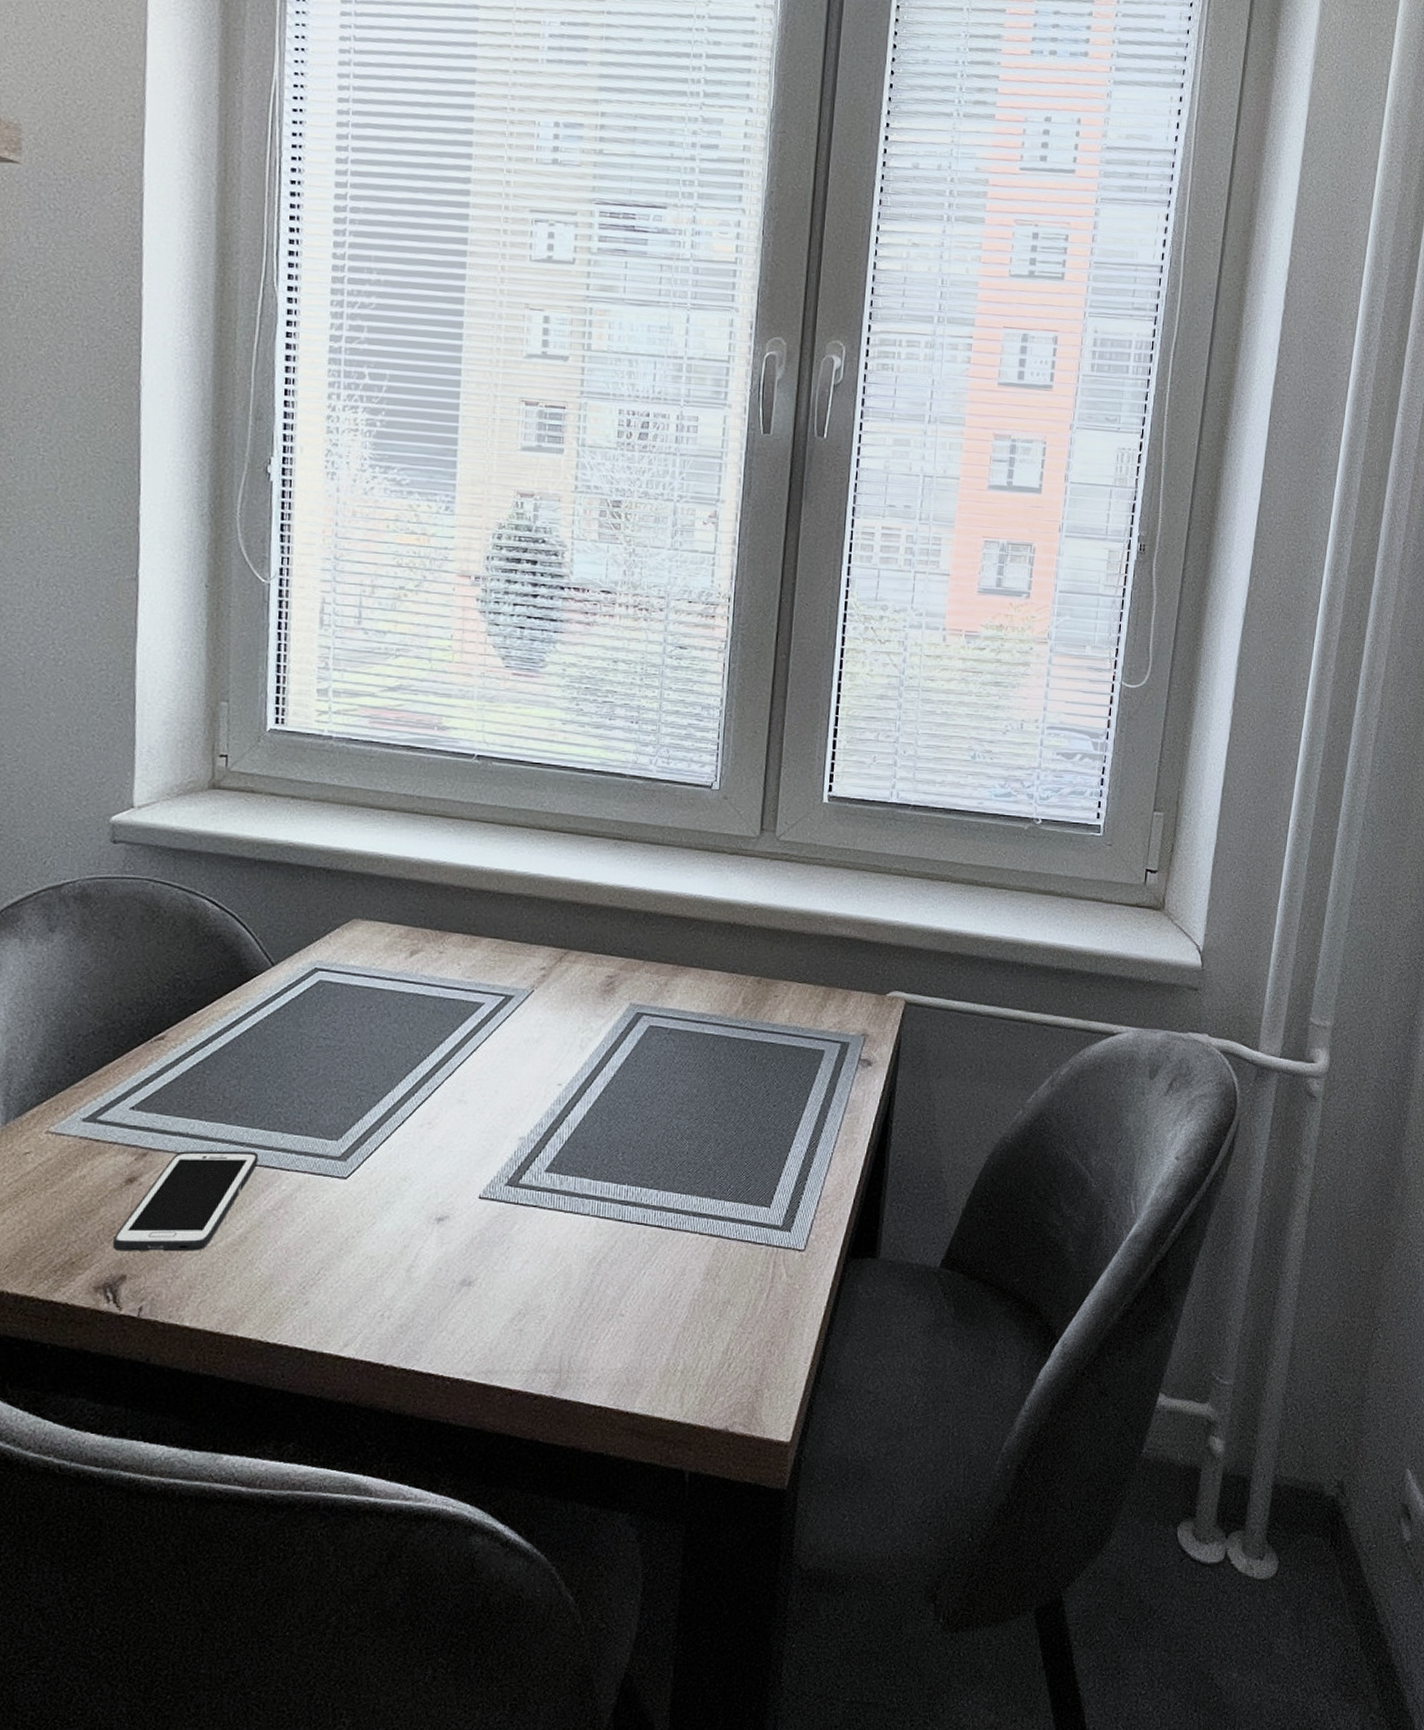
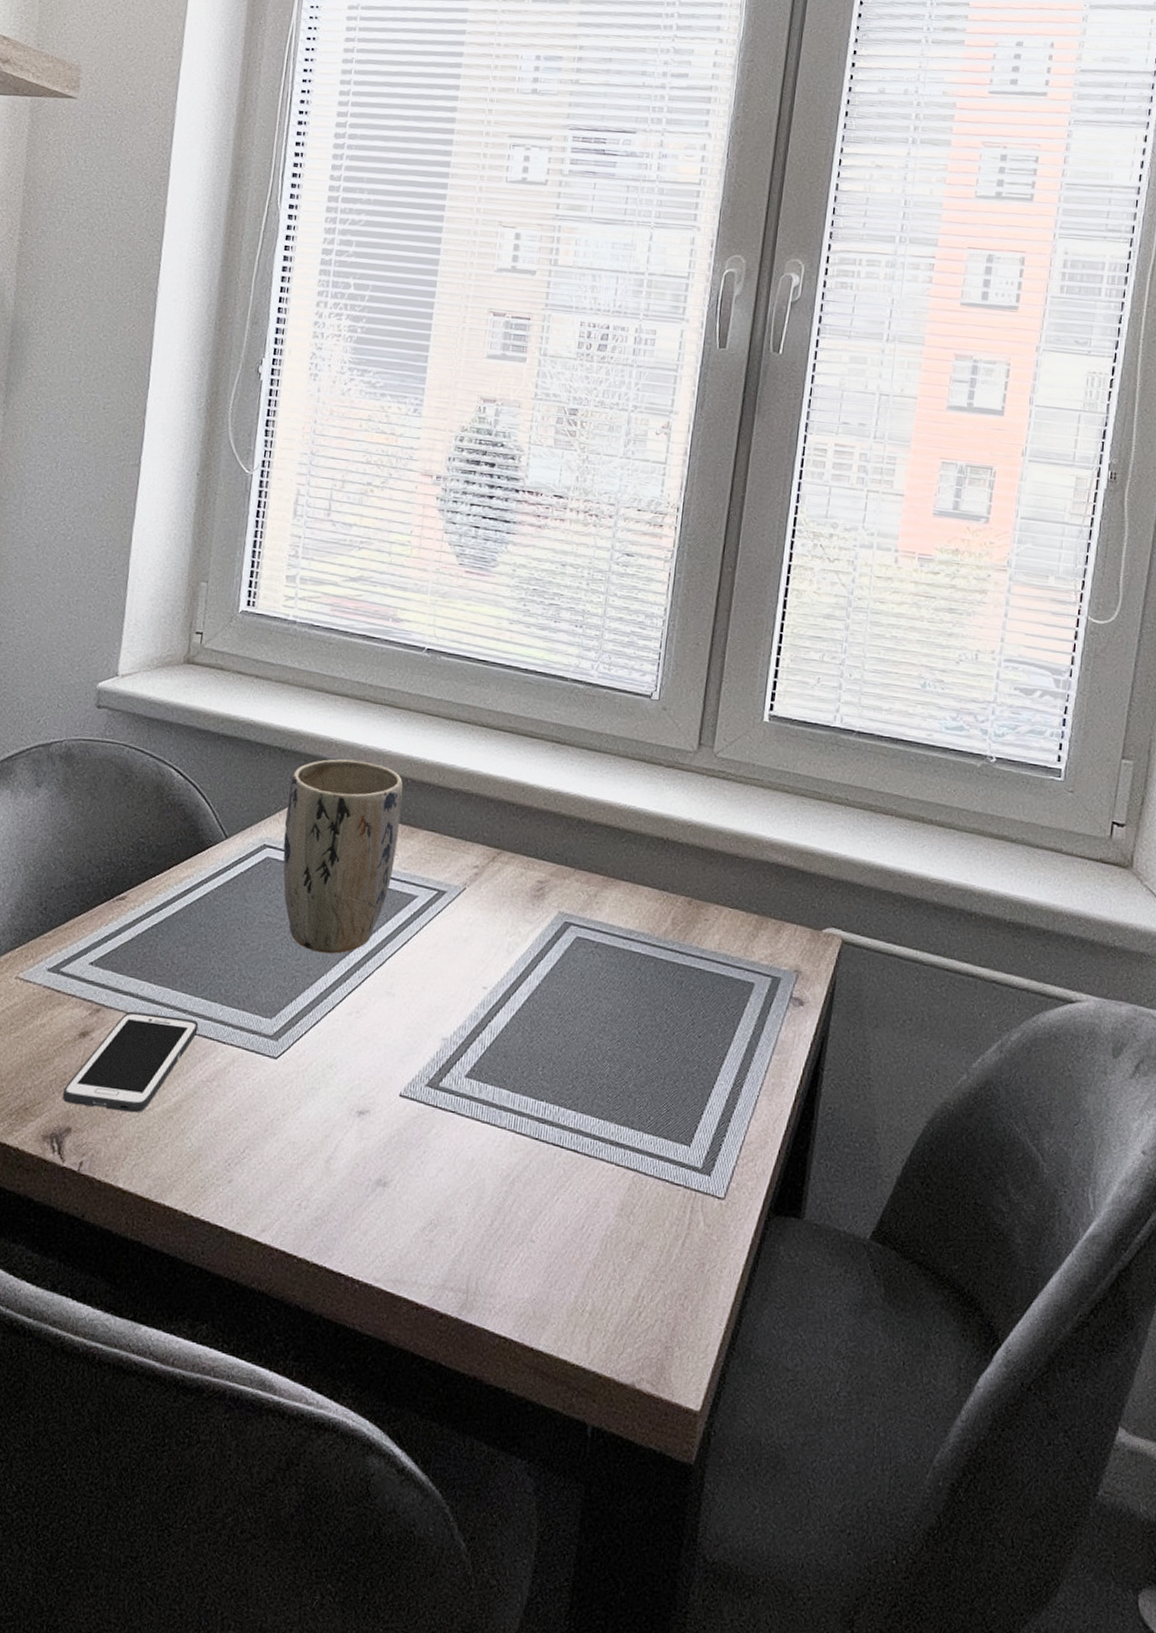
plant pot: none [336,874,462,1070] -> present [283,759,403,954]

